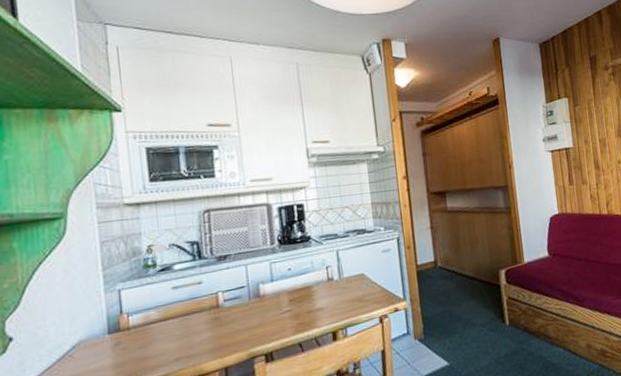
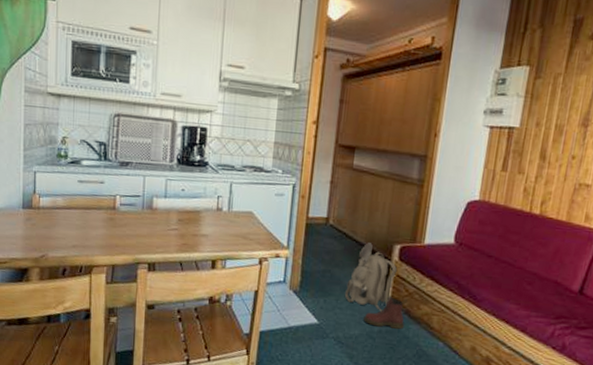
backpack: none [466,274,507,336] -> present [344,243,397,312]
boot: none [489,317,526,352] -> present [364,296,407,329]

